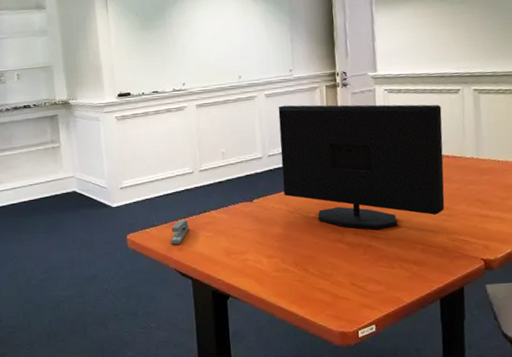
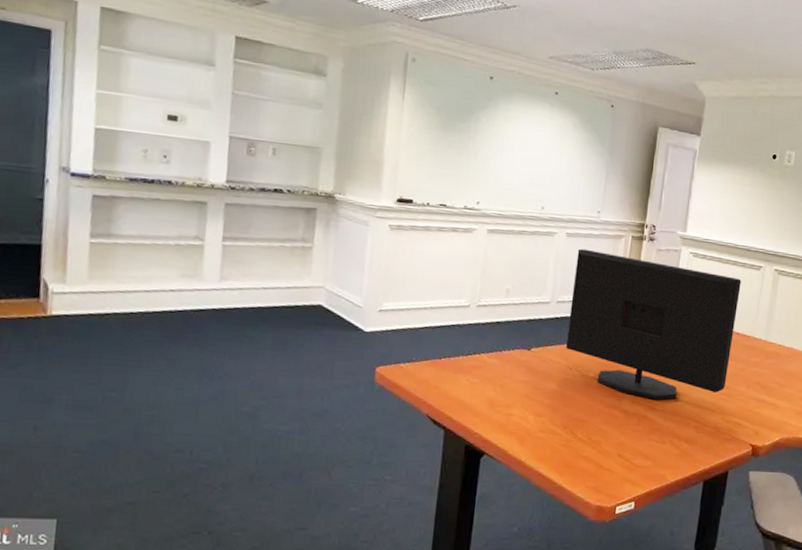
stapler: present [170,219,189,244] -> none [427,359,453,386]

